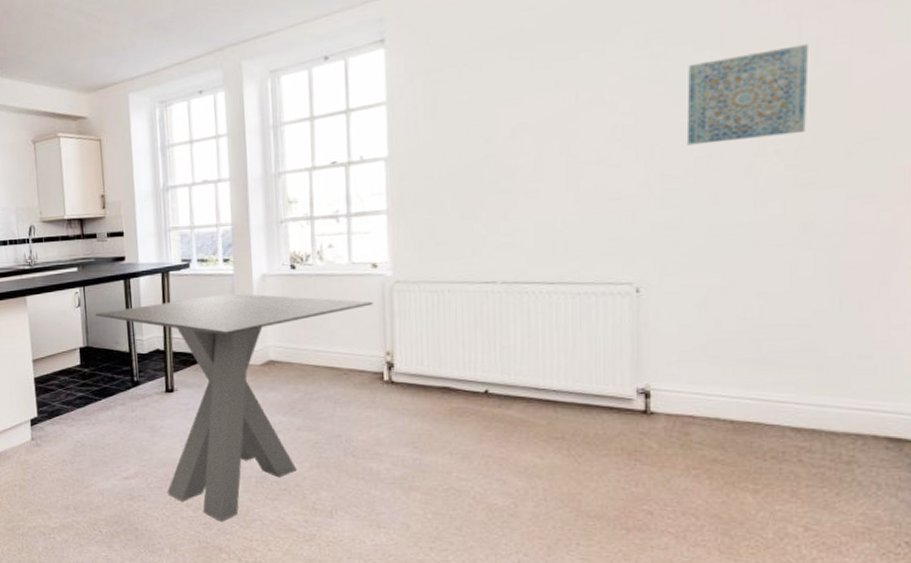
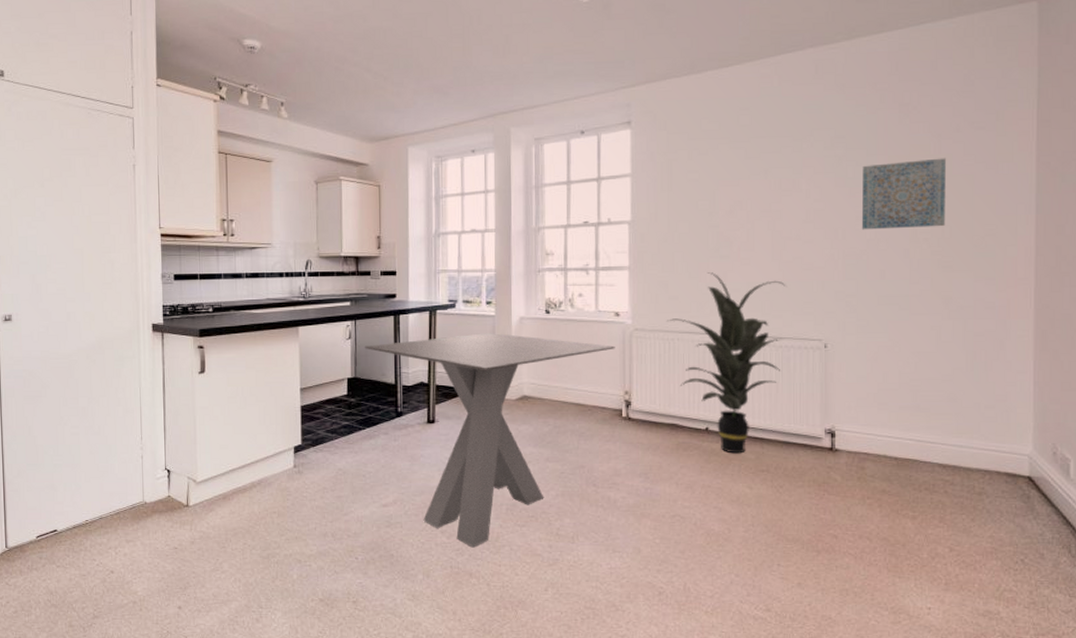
indoor plant: none [435,210,585,419] -> present [667,272,786,454]

